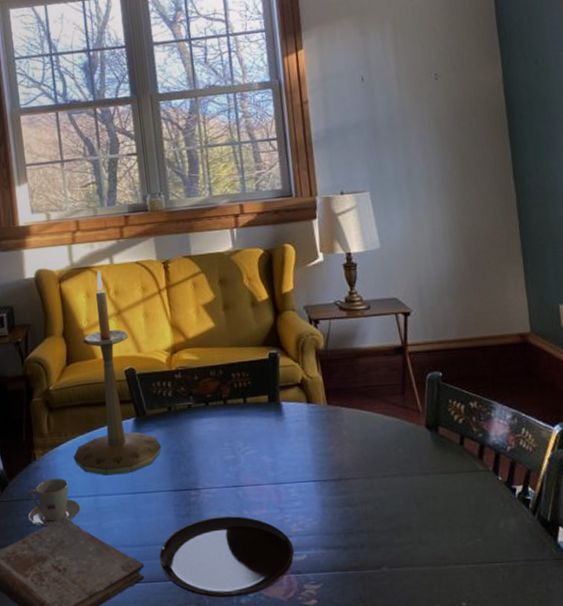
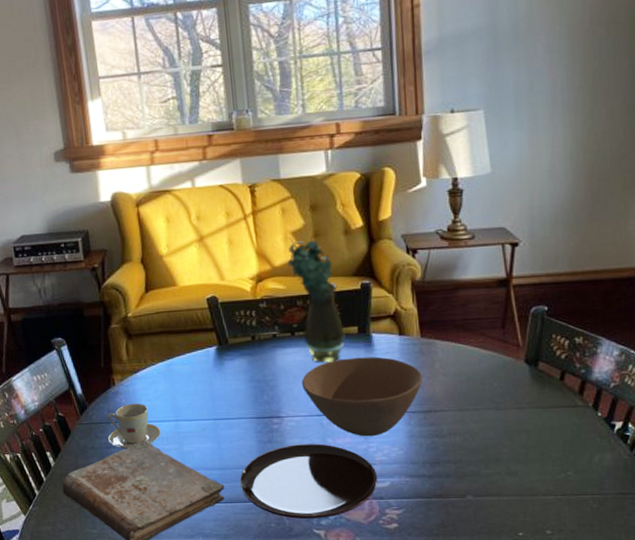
candlestick: present [73,271,162,476] -> none [153,194,245,402]
vase: none [200,309,257,432] -> present [287,236,346,363]
bowl: none [216,425,333,508] -> present [301,356,424,437]

